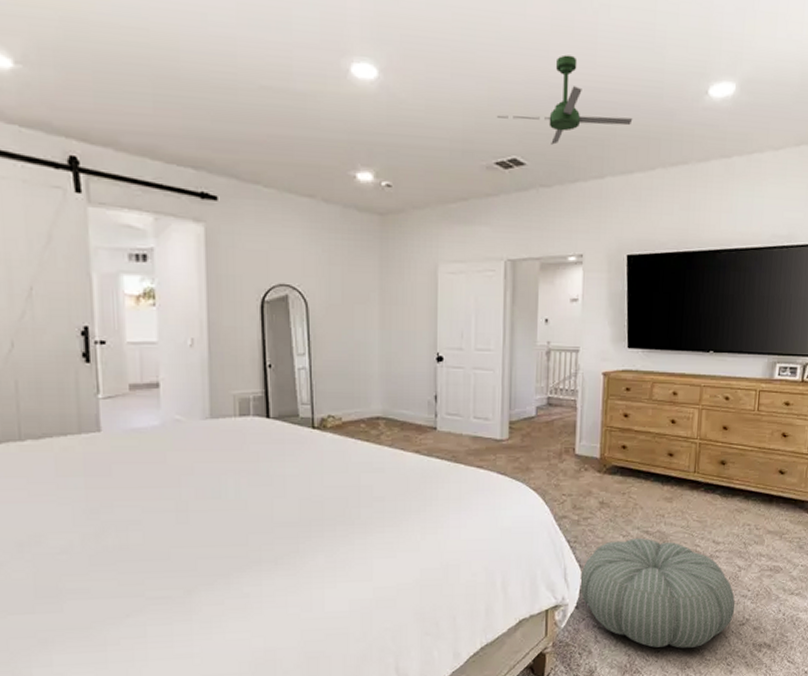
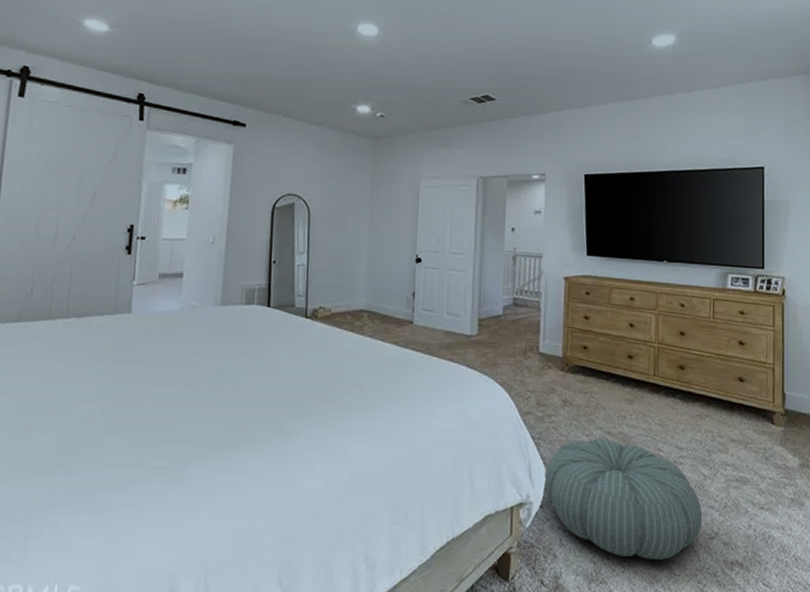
ceiling fan: present [496,54,633,145] -> none [472,15,587,84]

